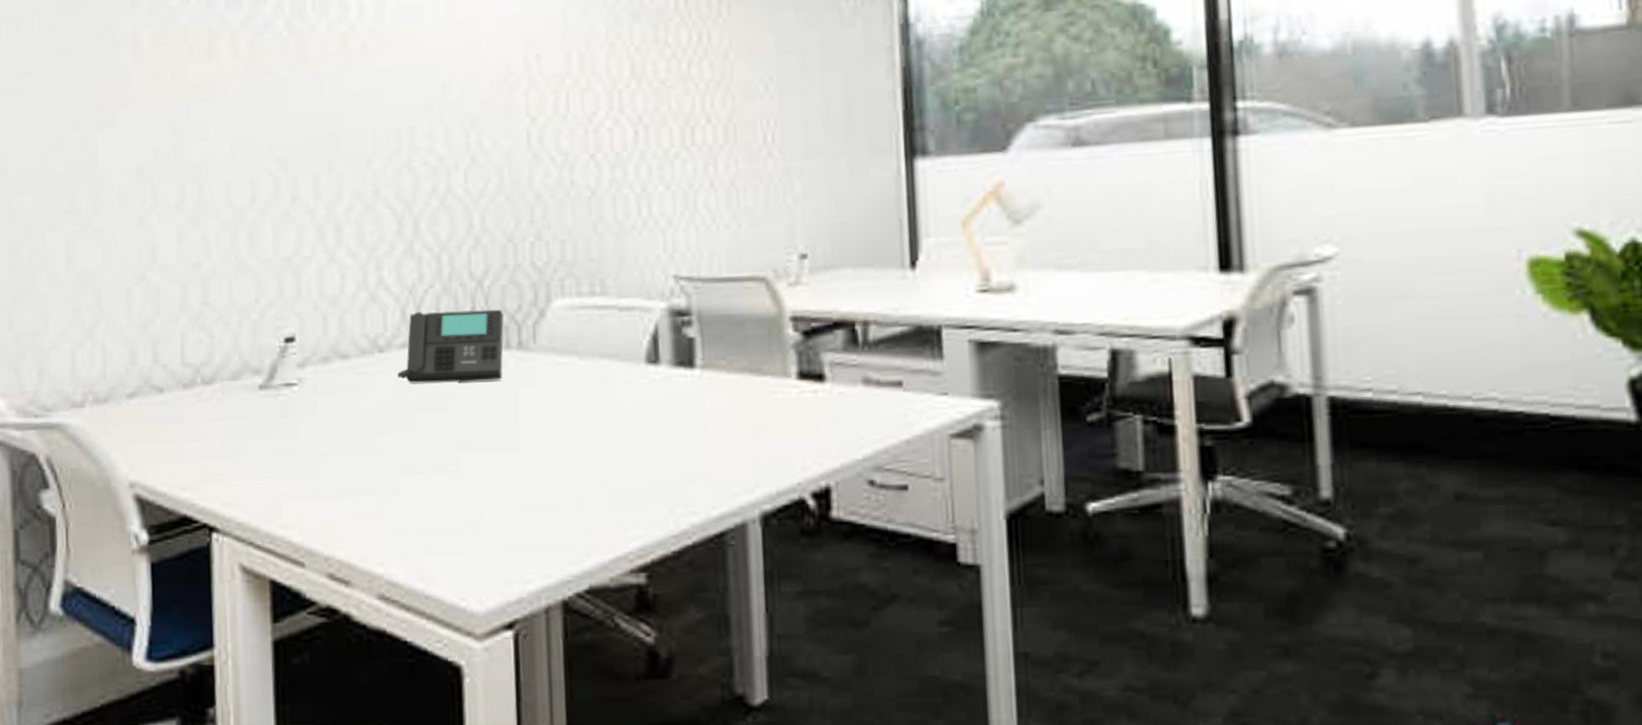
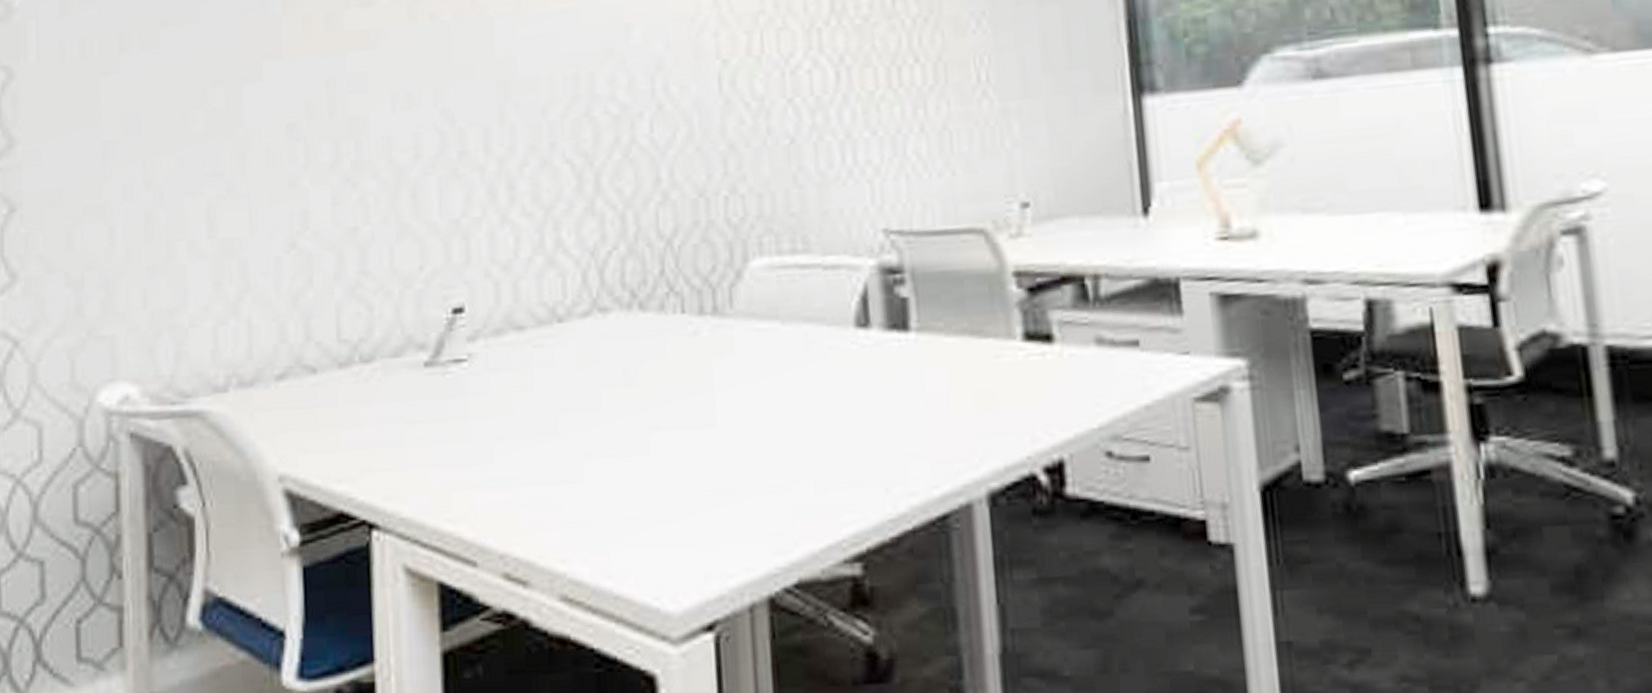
phone: present [397,309,504,383] -> none [579,271,697,356]

